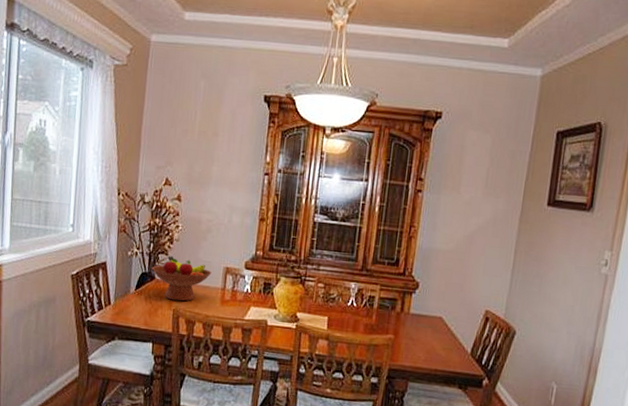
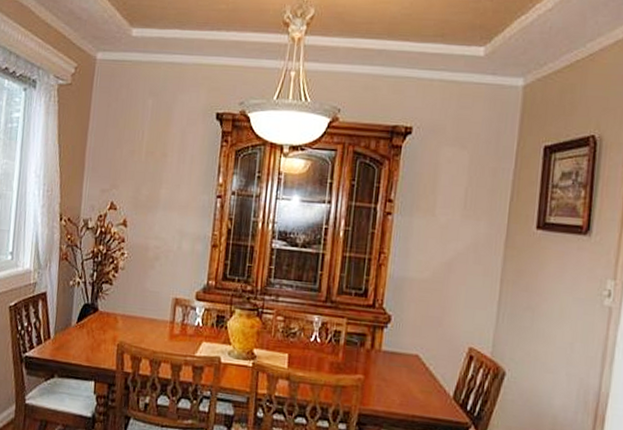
fruit bowl: present [151,255,212,301] -> none [94,285,160,336]

